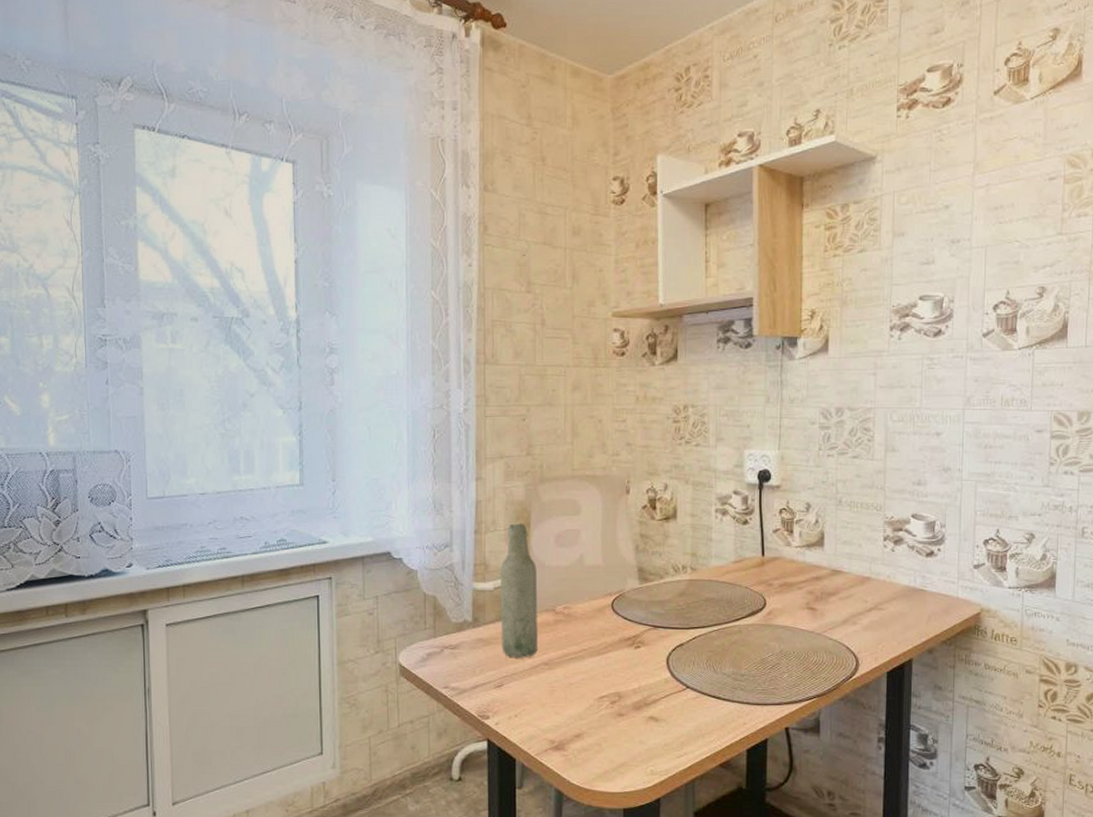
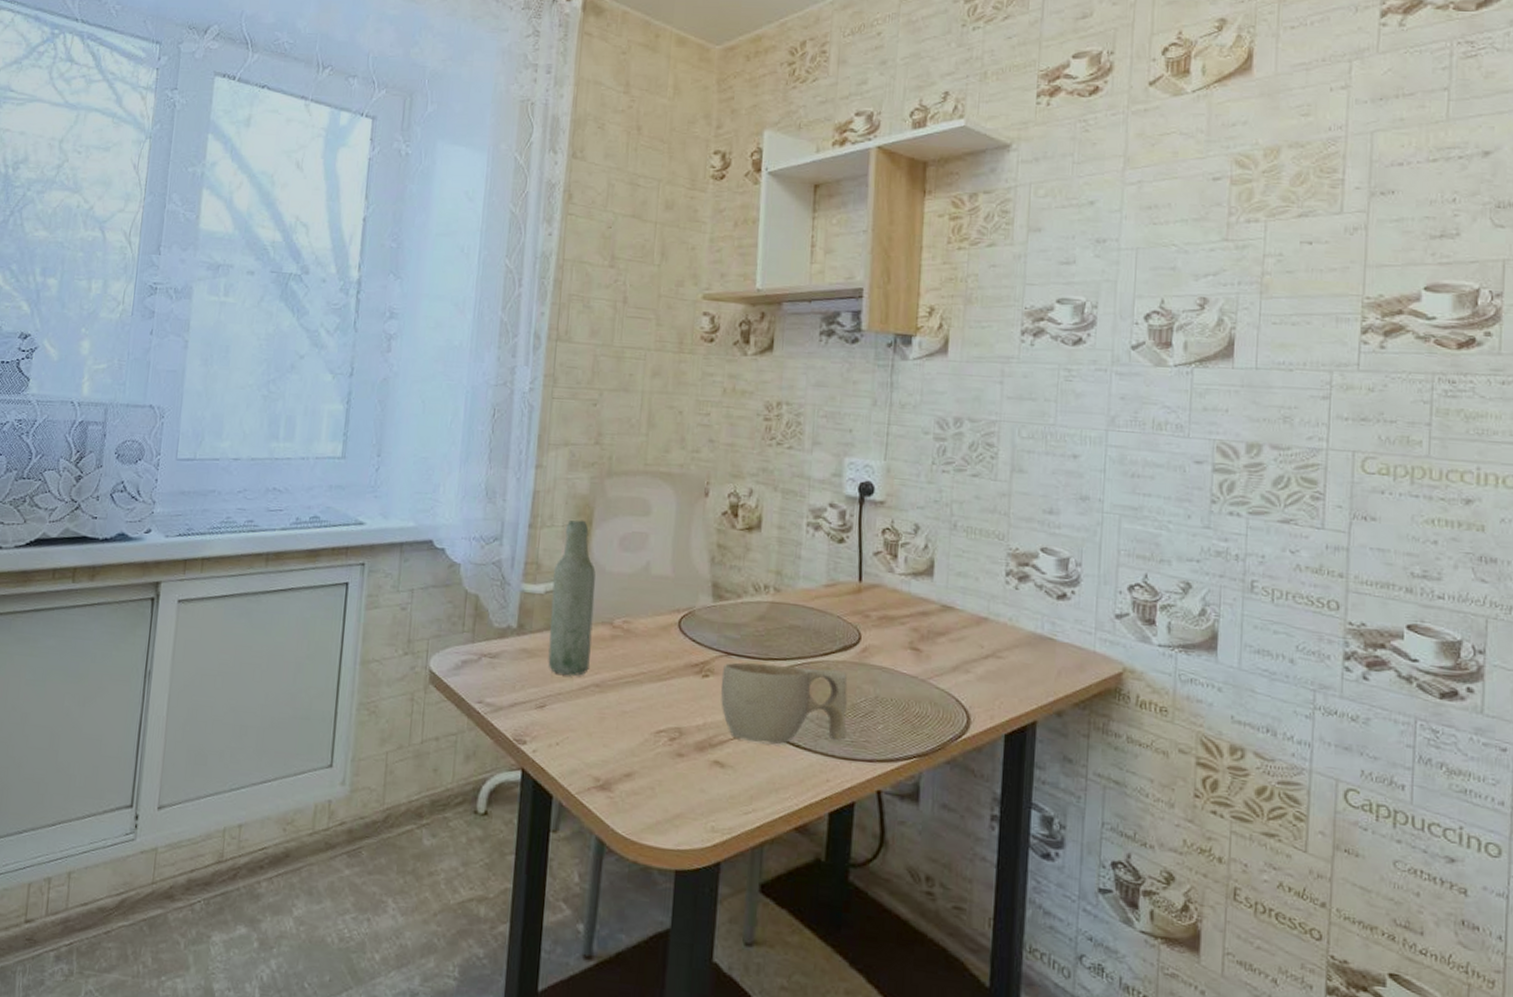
cup: none [651,632,758,699] -> present [720,662,848,745]

